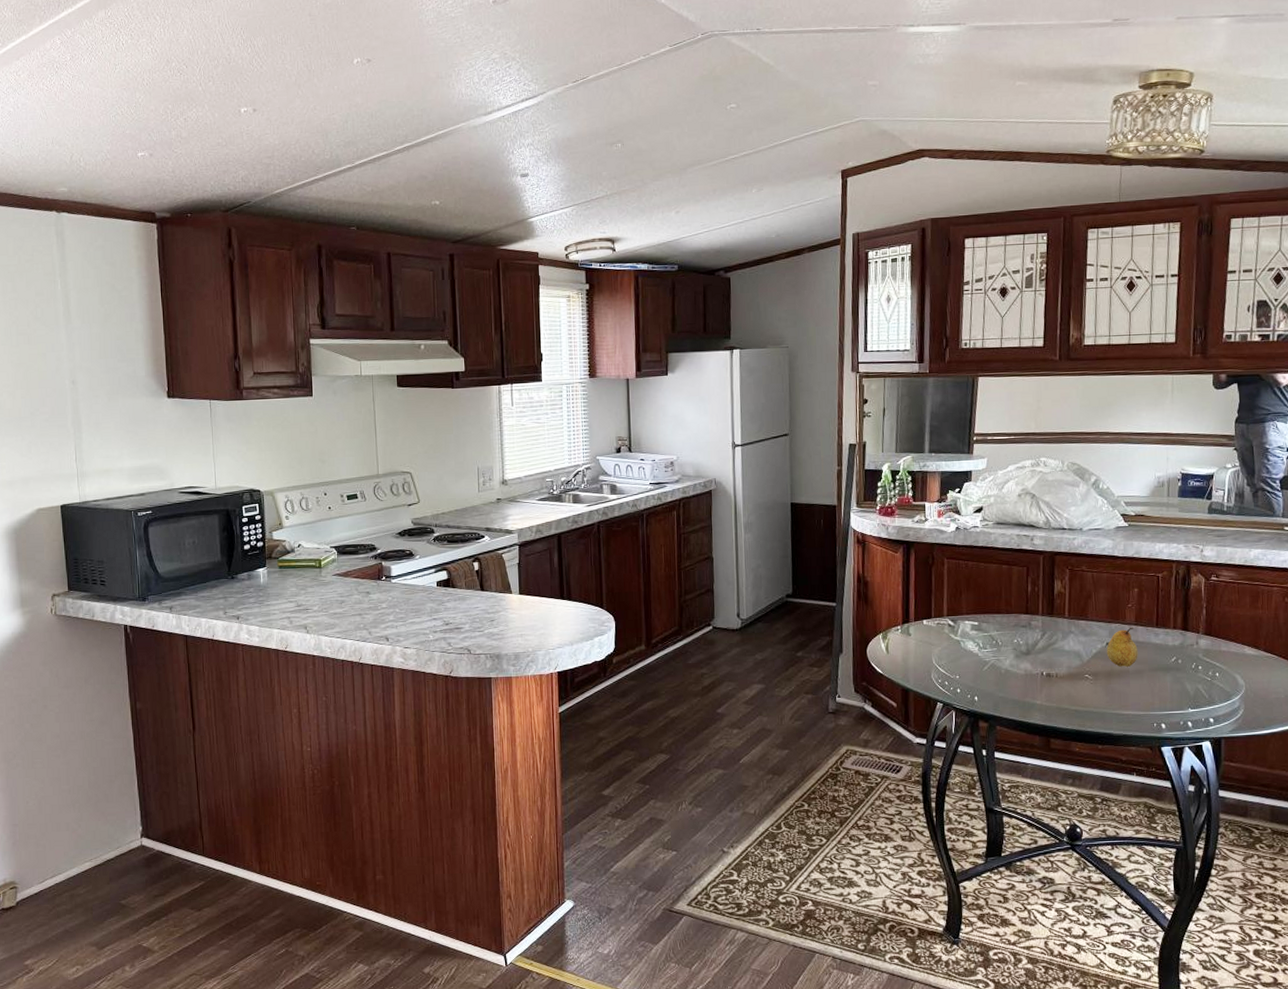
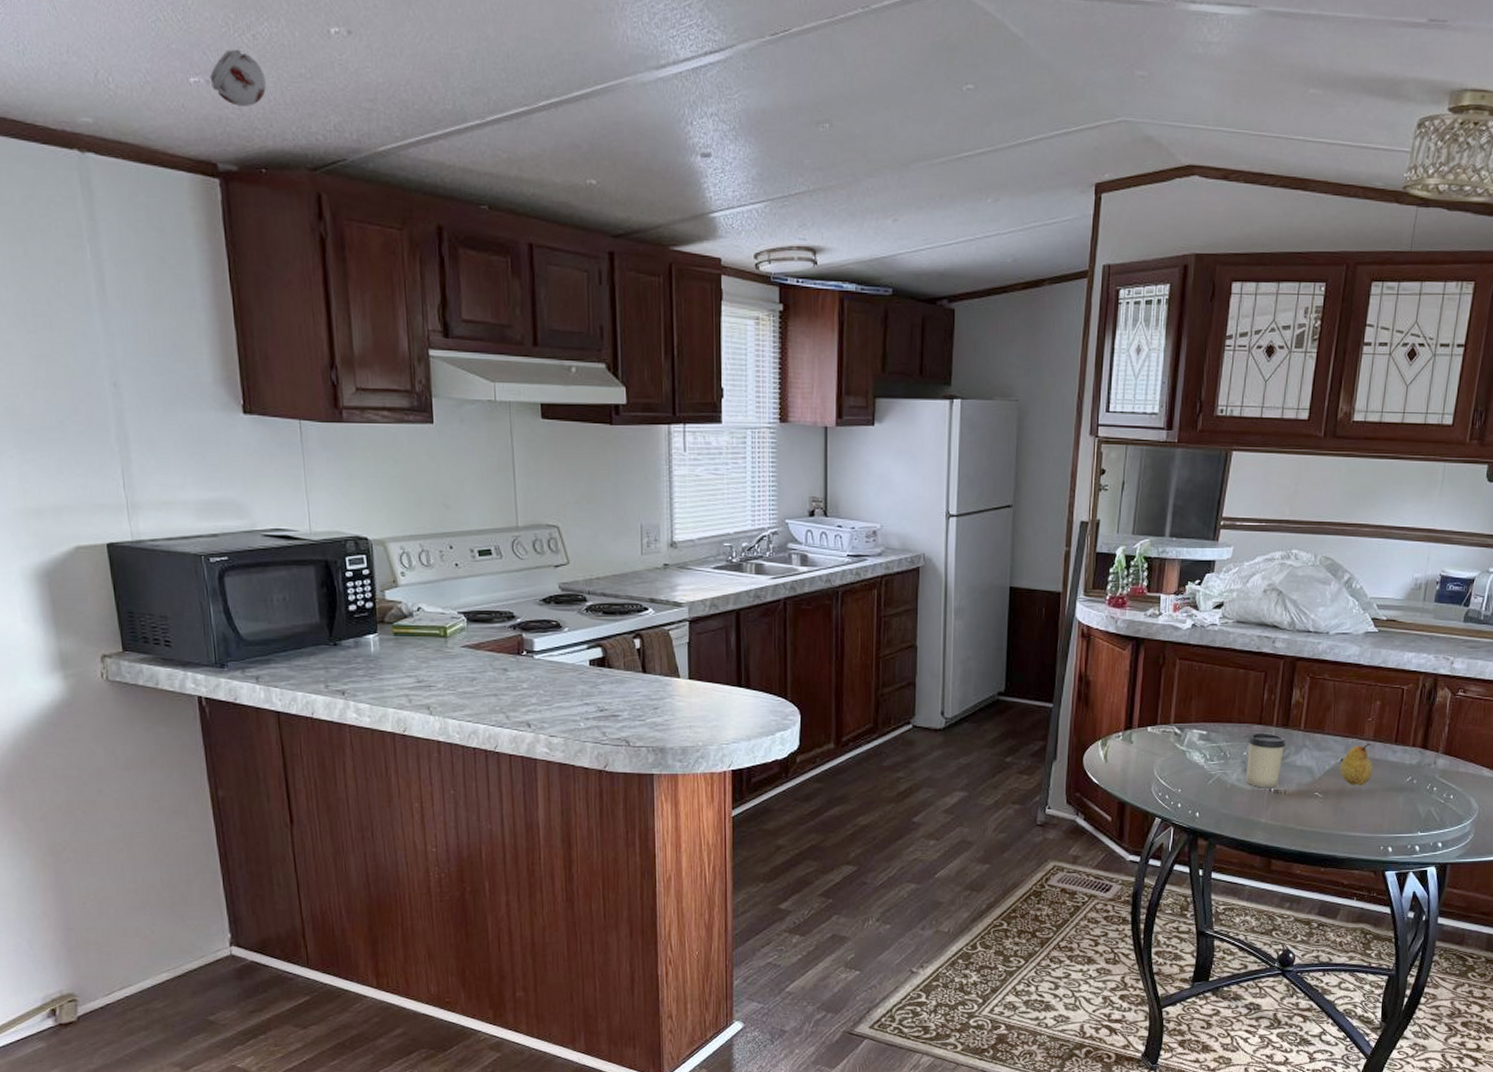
smoke detector: none [152,129,193,170] -> present [209,49,266,106]
cup: none [1016,621,1053,672] -> present [1246,733,1286,788]

